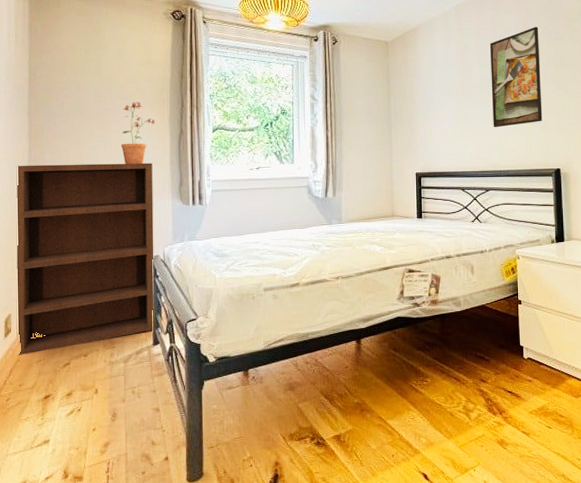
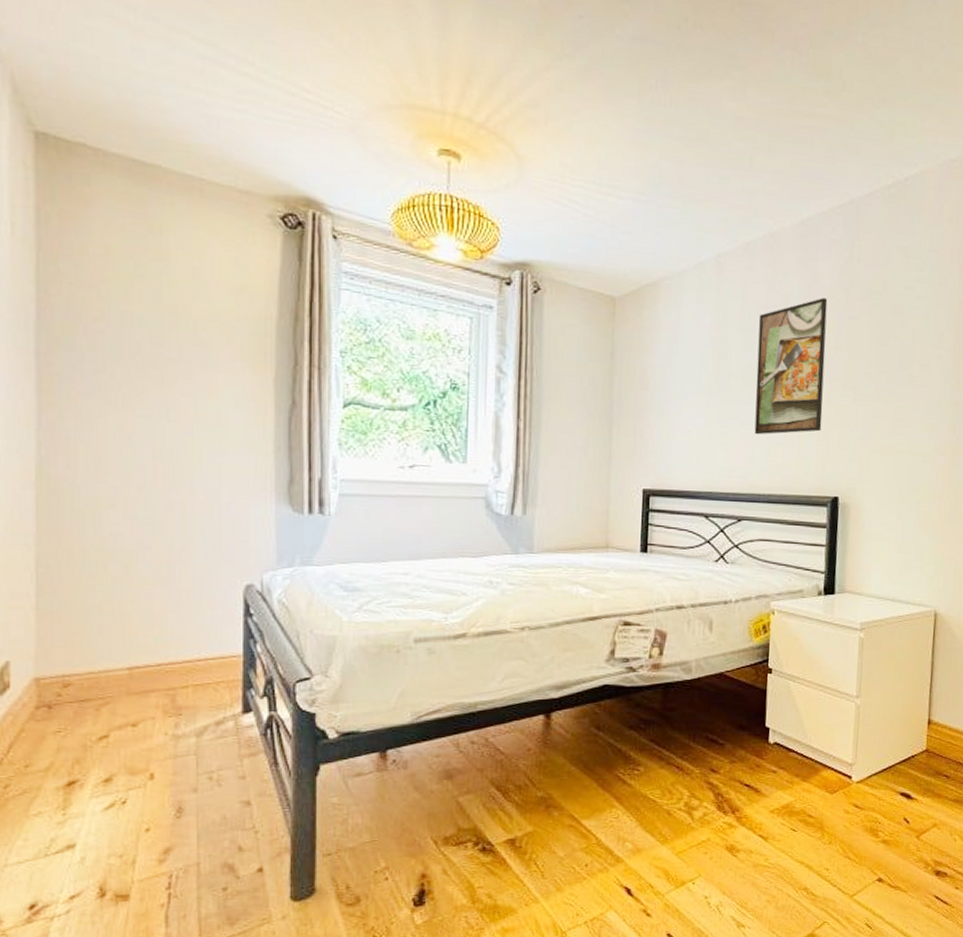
bookcase: present [16,163,155,356] -> none [15,434,246,723]
potted plant: present [121,102,155,164] -> none [195,350,251,447]

